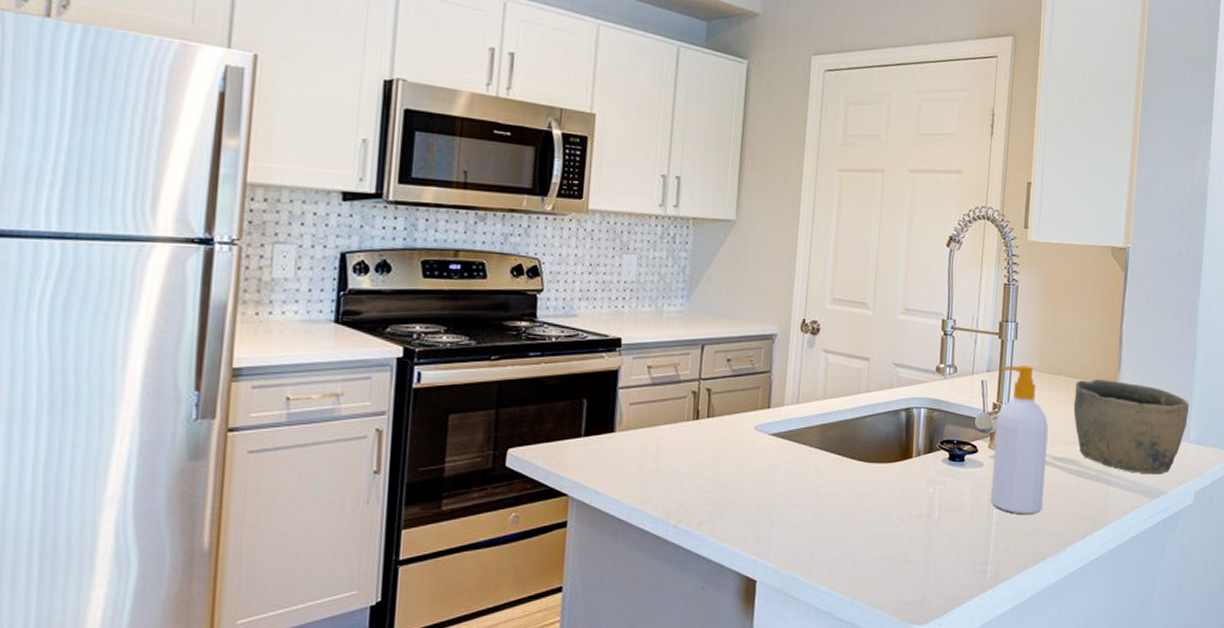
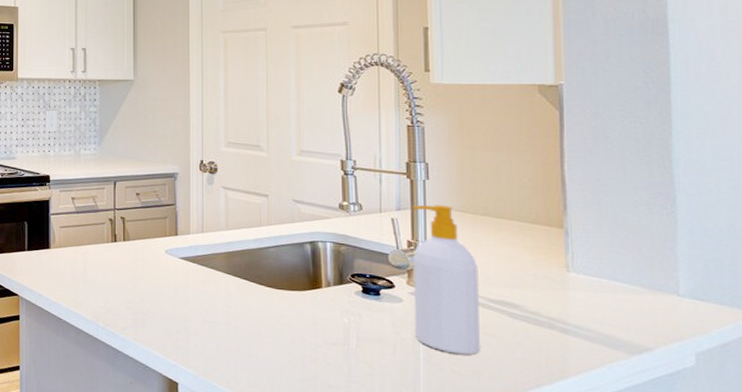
bowl: present [1073,379,1189,475] -> none [508,221,674,329]

